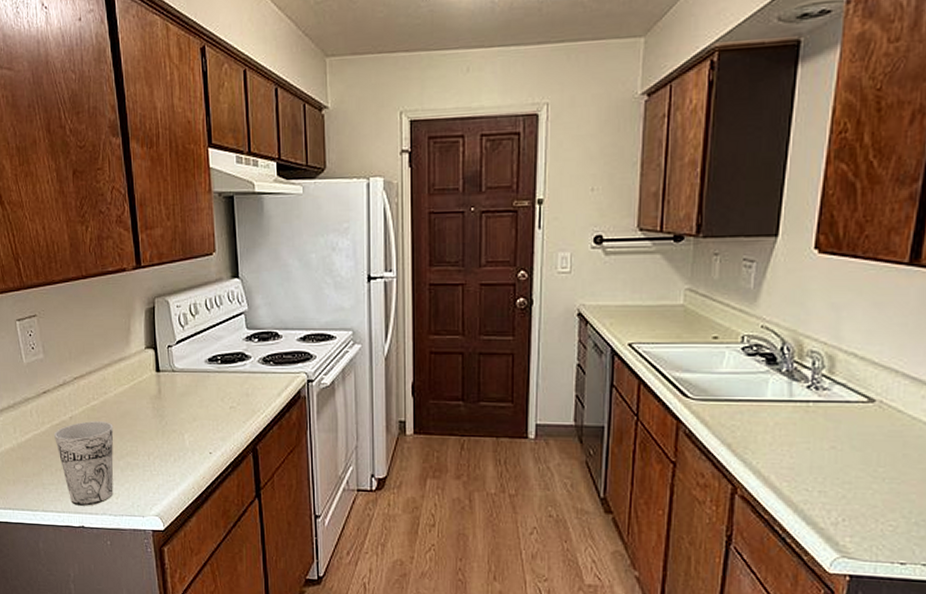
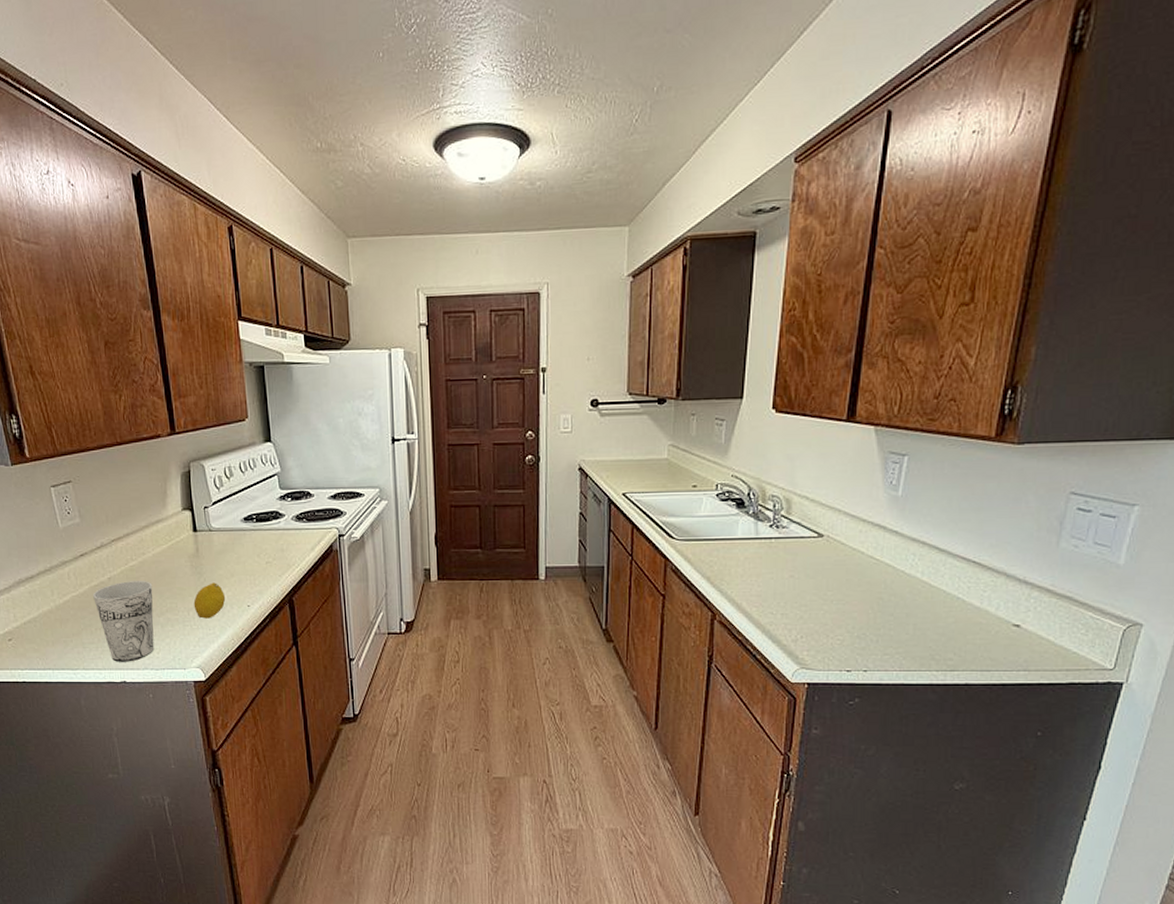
fruit: none [154,426,187,465] -> present [193,582,226,619]

